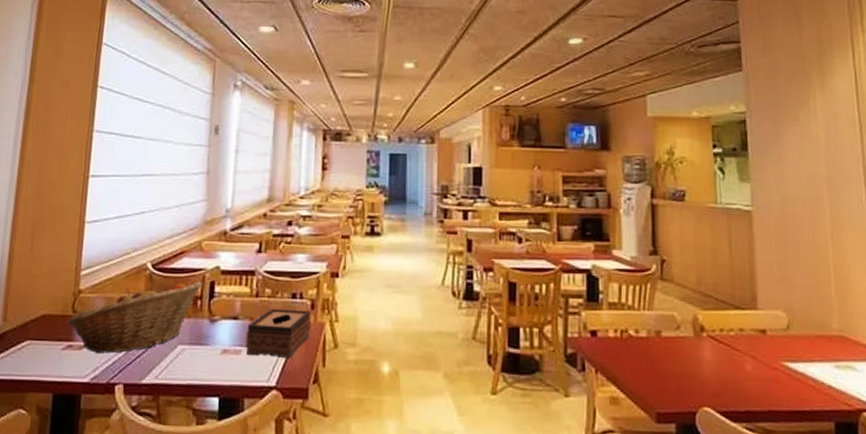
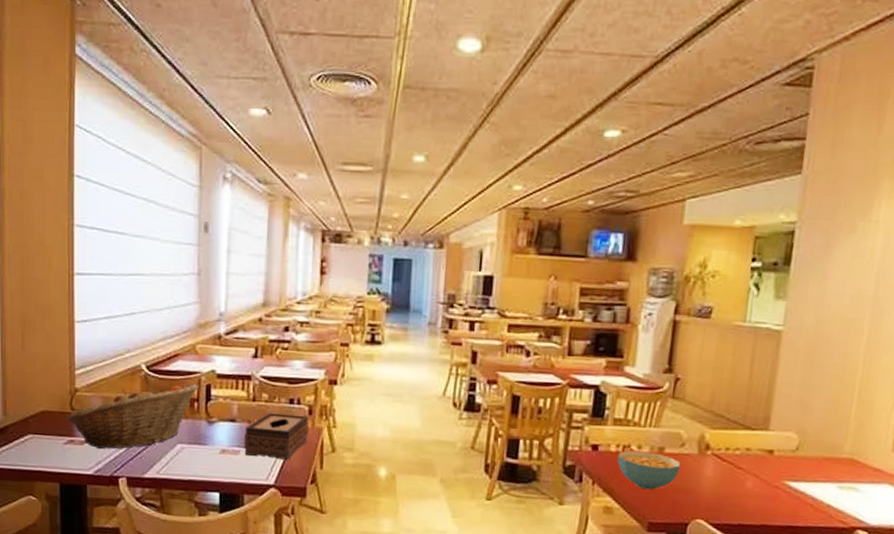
cereal bowl: none [617,335,680,377] -> present [617,450,681,490]

